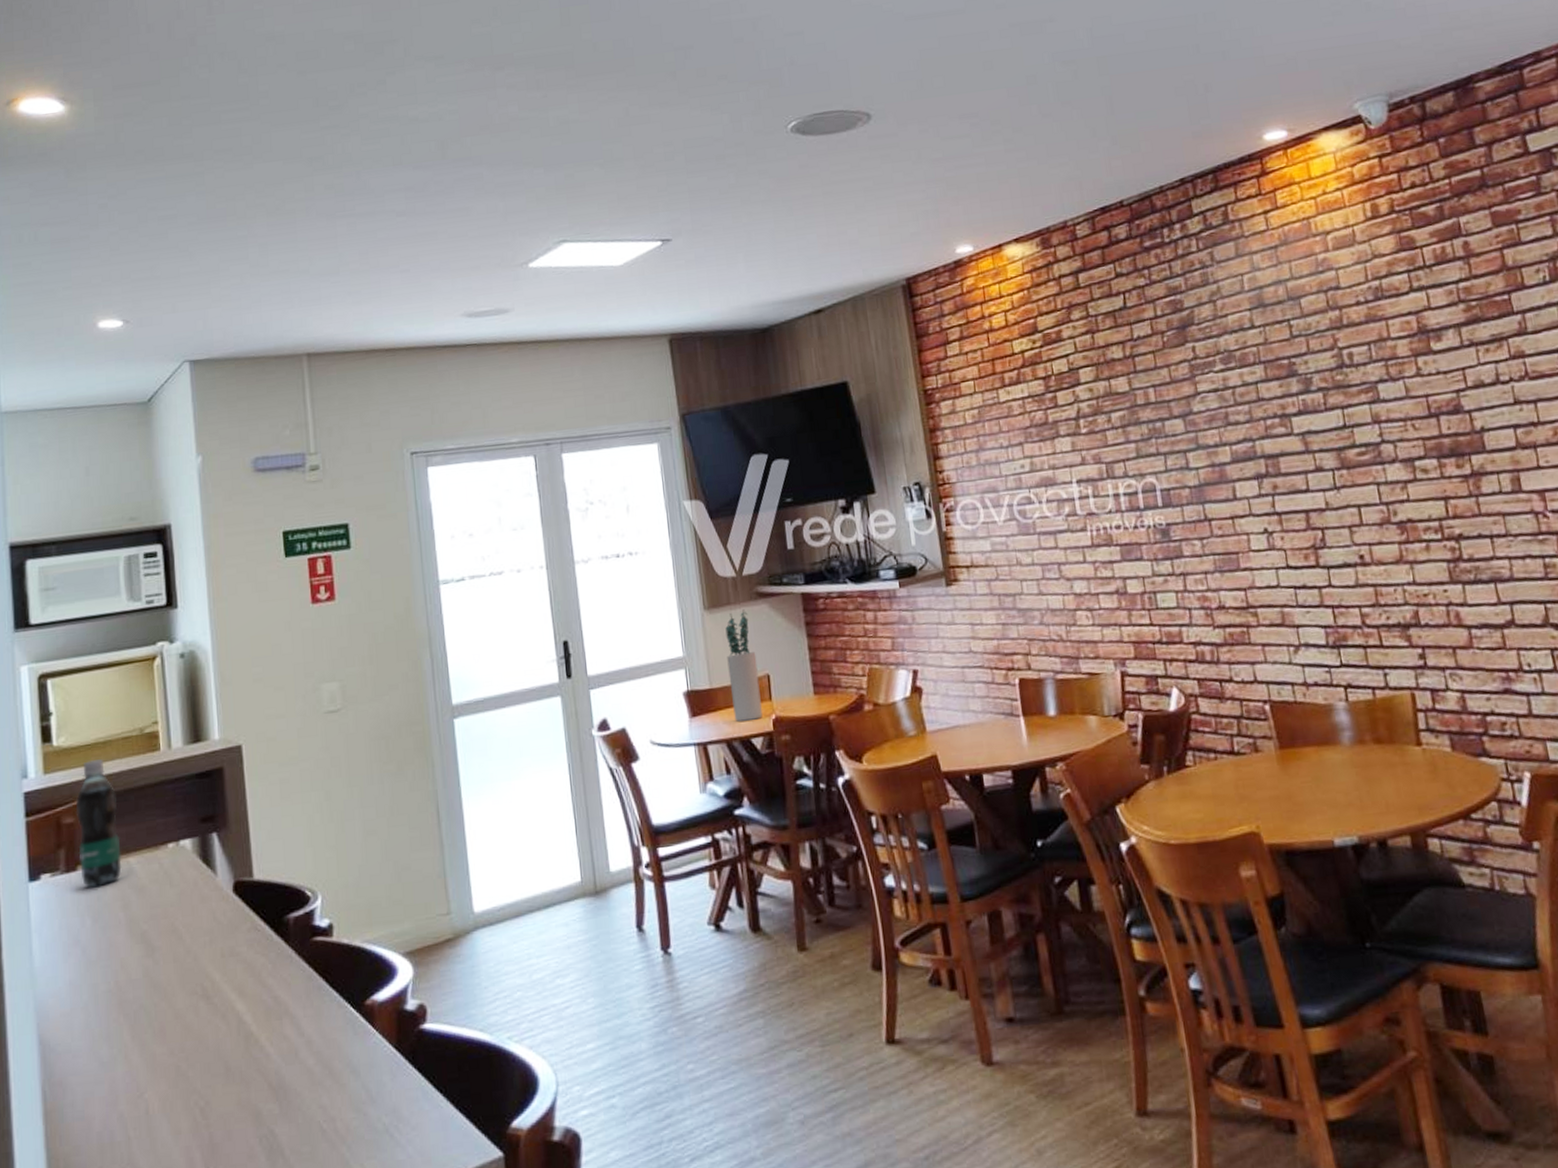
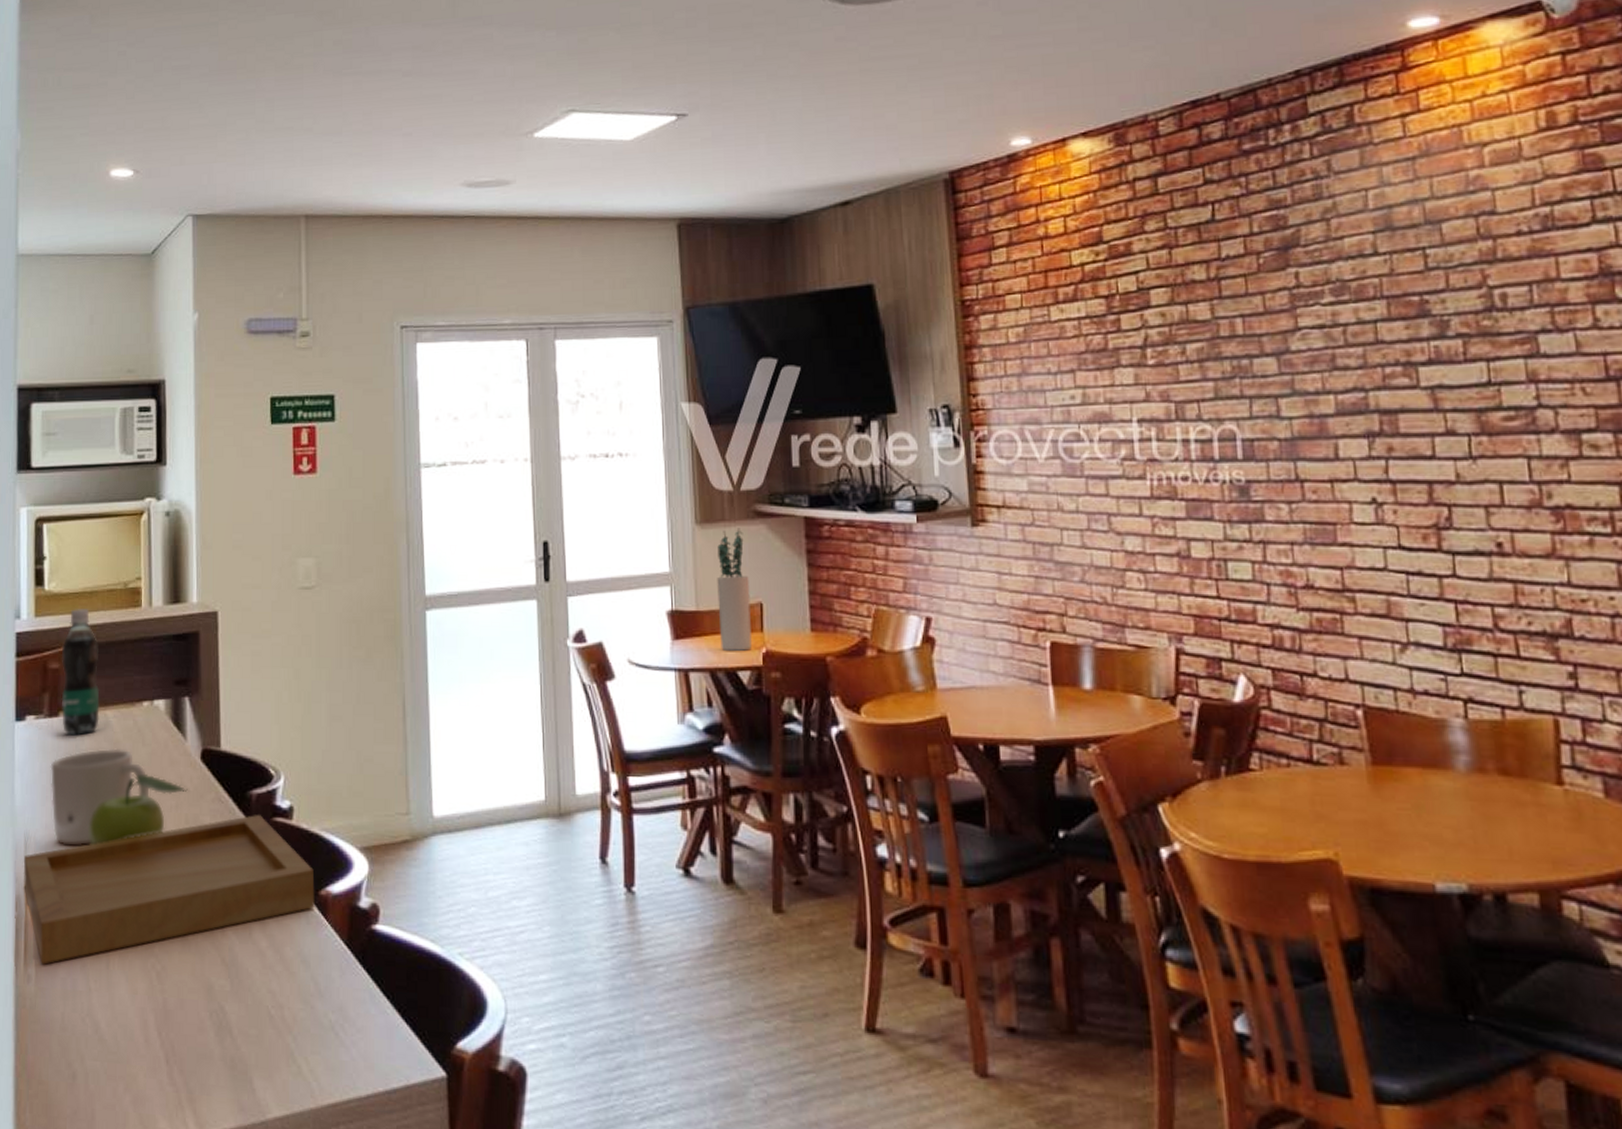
tray: none [47,937,362,1122] -> present [23,815,316,965]
mug: none [71,893,182,999] -> present [50,748,151,845]
fruit: none [117,914,223,994] -> present [89,773,189,846]

